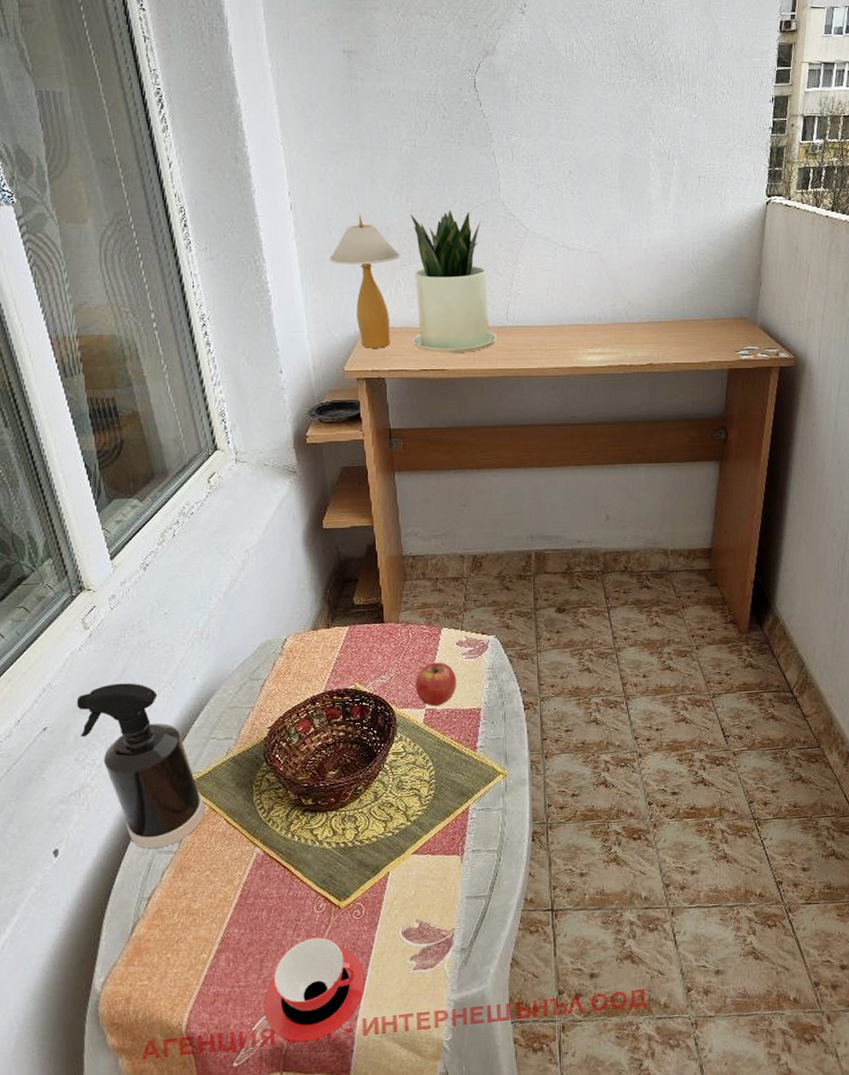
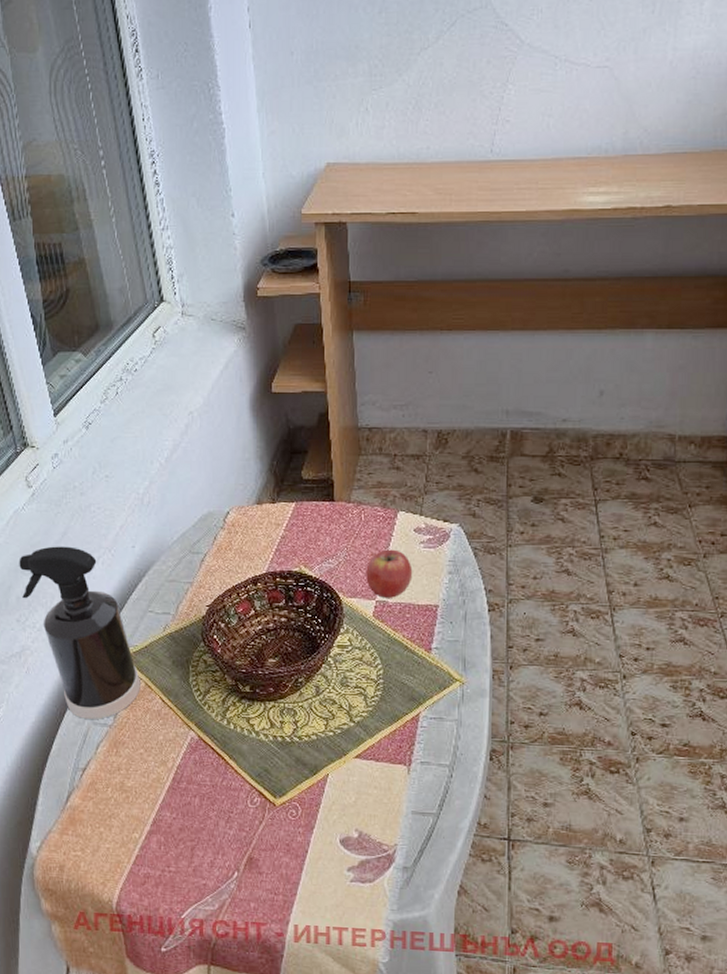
teacup: present [264,937,364,1043] -> none [194,832,297,939]
table lamp: present [330,214,401,348] -> none [290,30,371,188]
planter: present [410,210,497,354] -> none [379,21,478,194]

